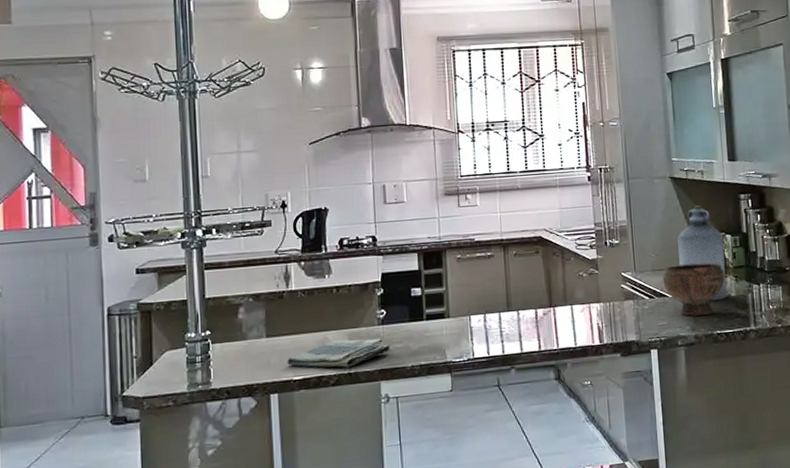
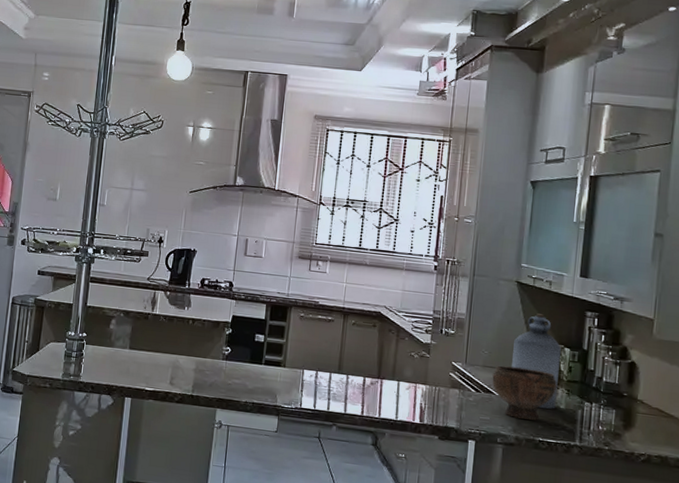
dish towel: present [287,338,390,368] -> none [142,364,230,390]

